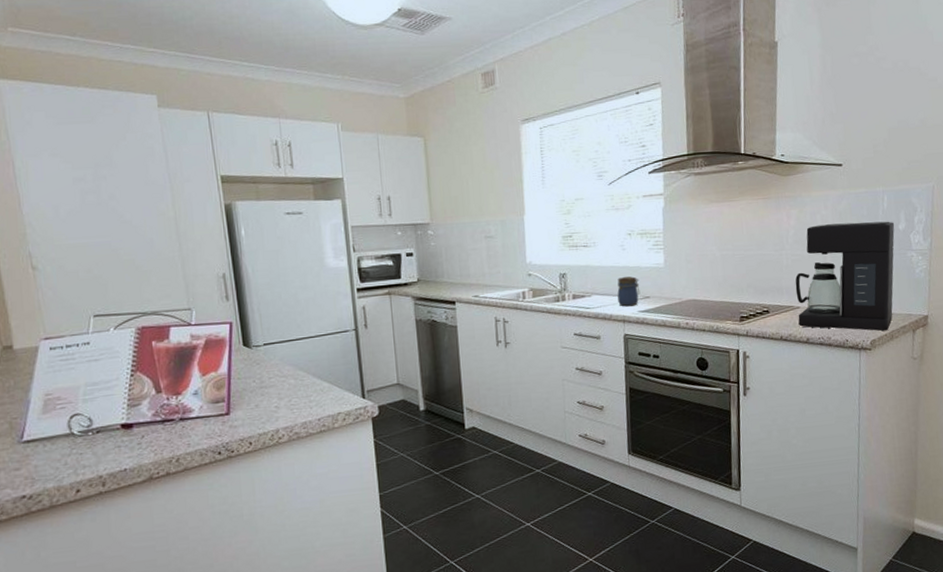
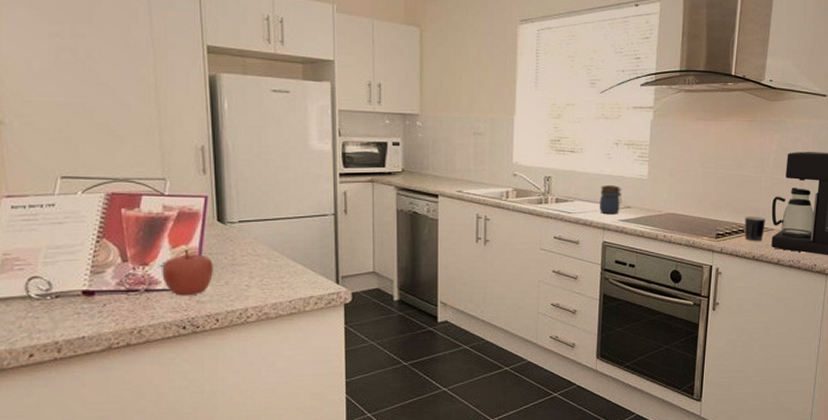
fruit: none [194,375,243,422] -> present [162,249,213,296]
mug: none [768,295,791,323] -> present [745,216,766,243]

